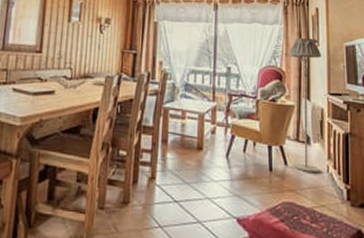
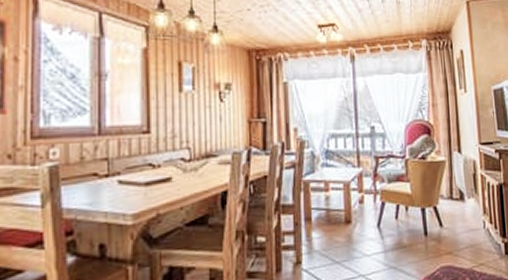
floor lamp: present [288,37,322,172] -> none [435,84,477,231]

